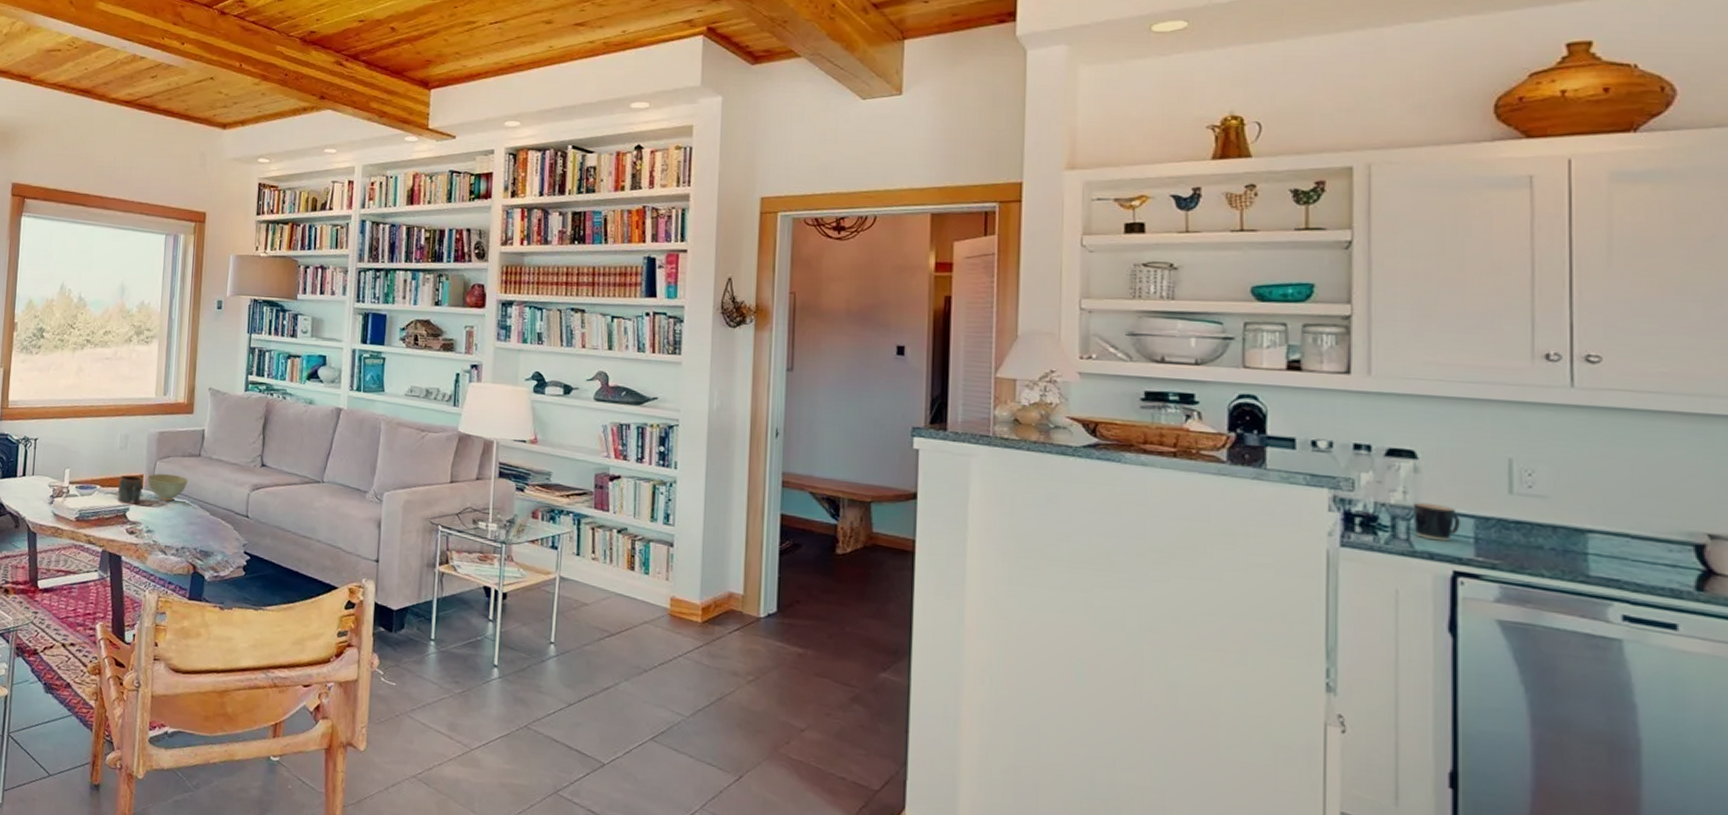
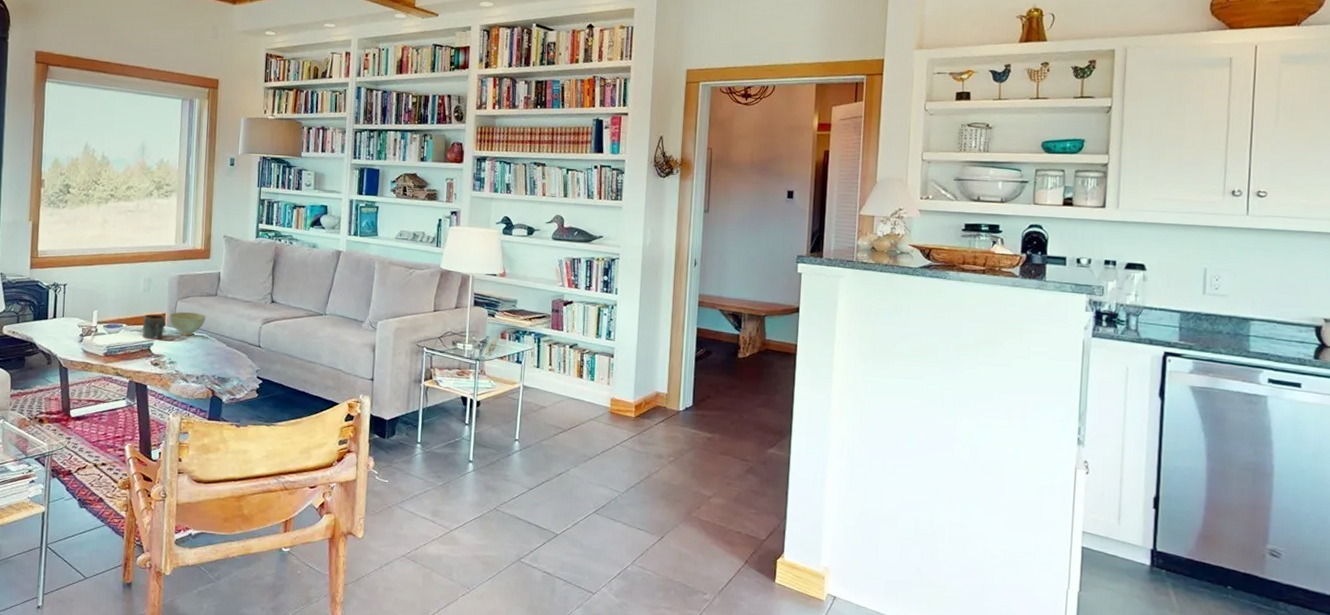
mug: present [1412,502,1460,542] -> none [1140,302,1171,331]

